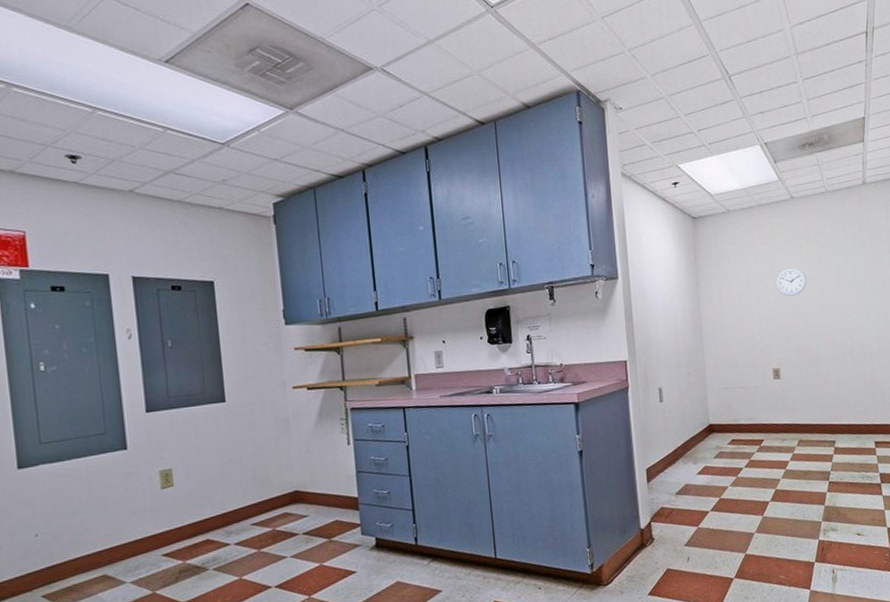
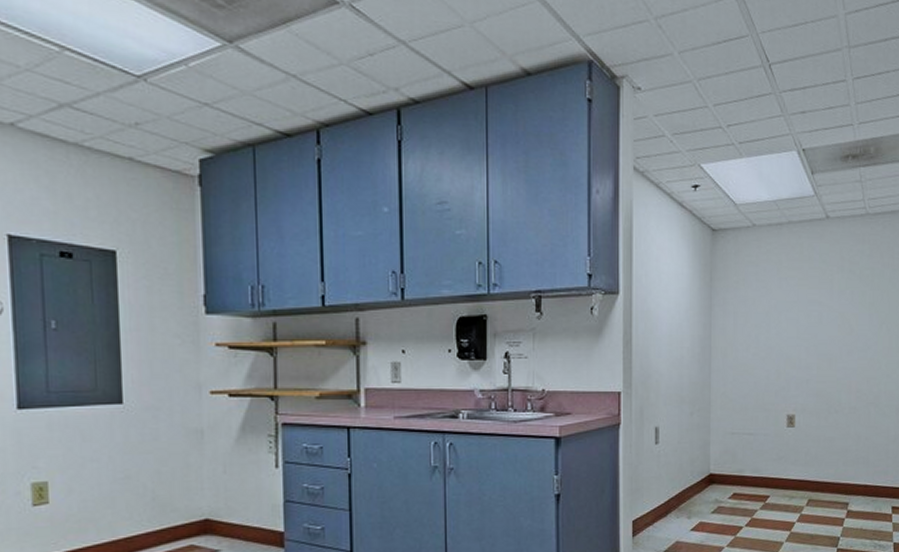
wall clock: present [775,268,807,297] -> none [800,300,834,332]

